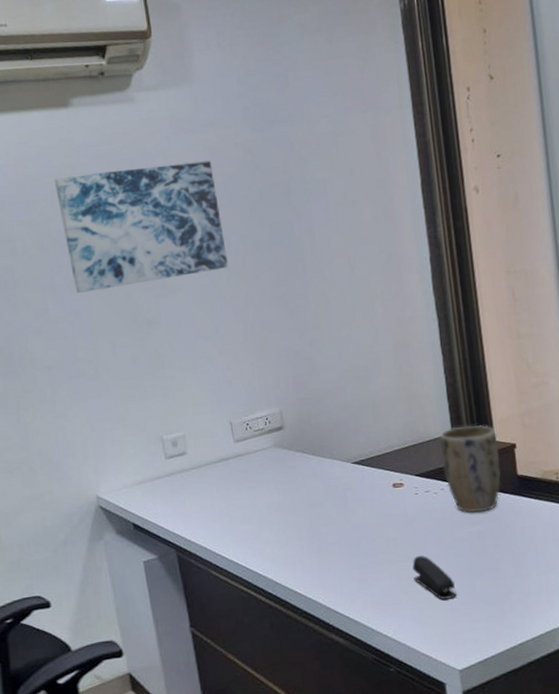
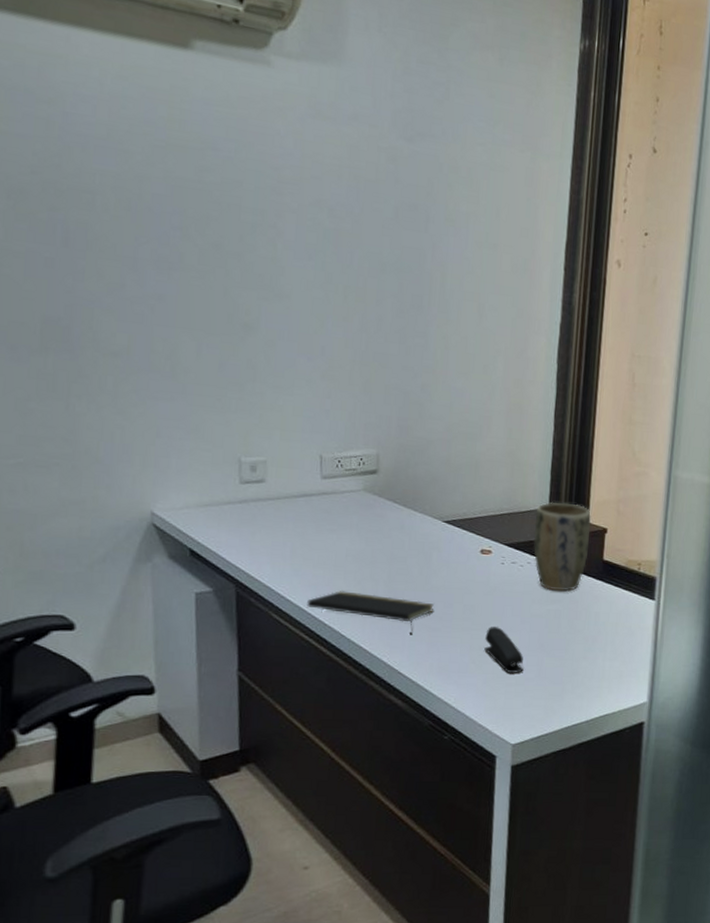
wall art: present [54,160,229,293] -> none [156,130,349,285]
notepad: none [240,541,359,575] -> present [307,591,434,635]

